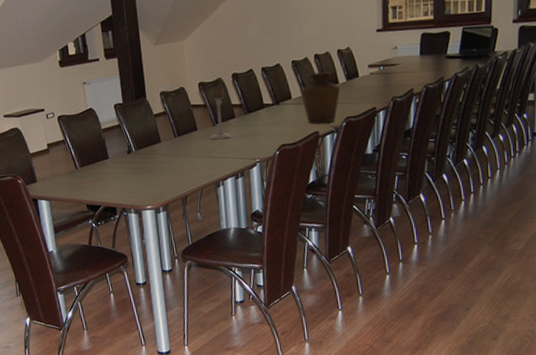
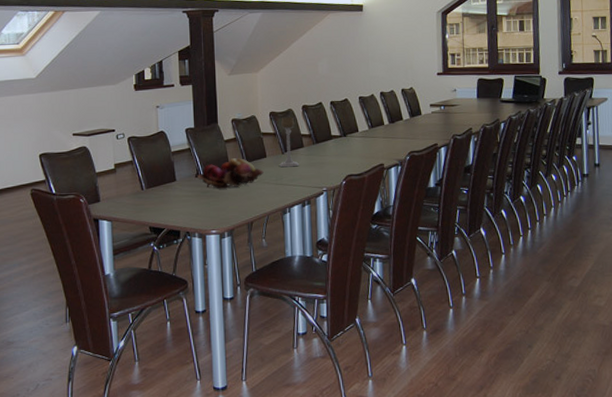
fruit basket: none [129,132,195,165] -> present [198,158,264,189]
vase: present [299,71,341,125] -> none [366,108,405,157]

